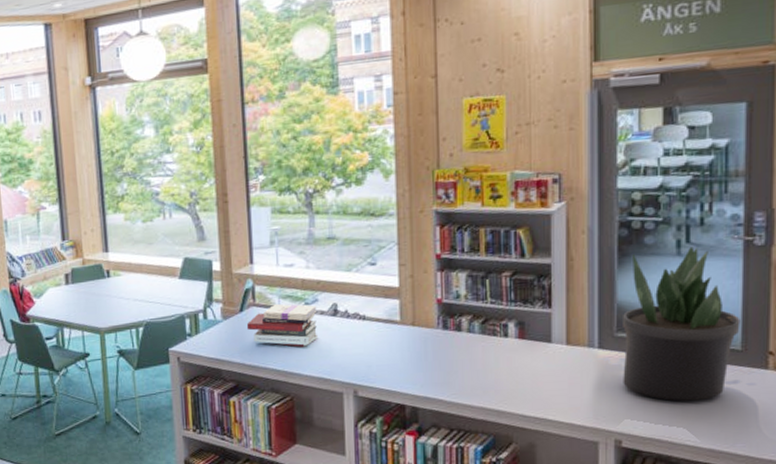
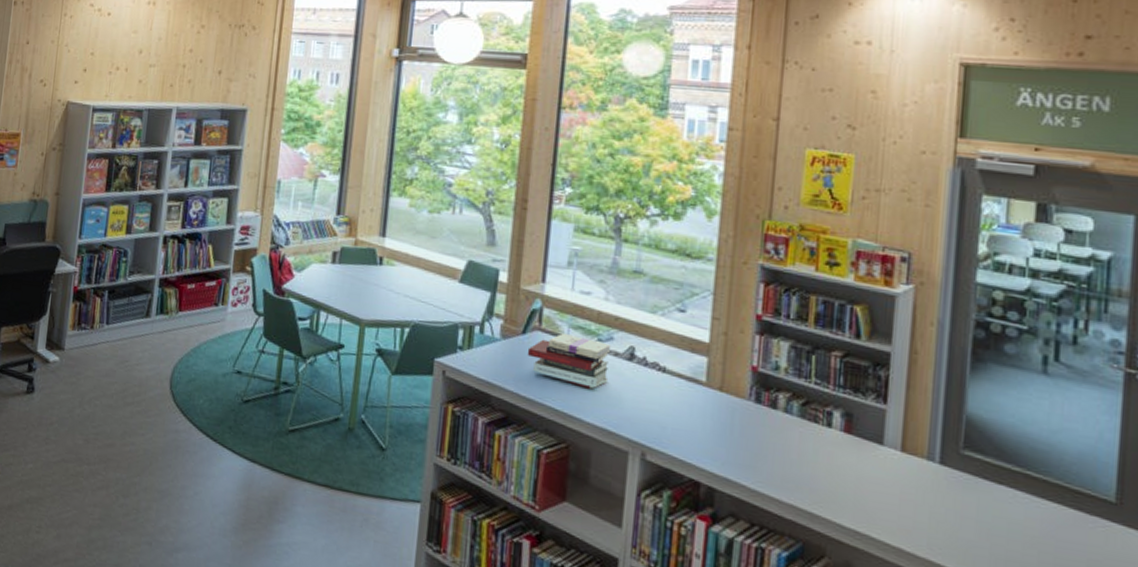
planter: present [623,247,740,402] -> none [966,362,1116,555]

